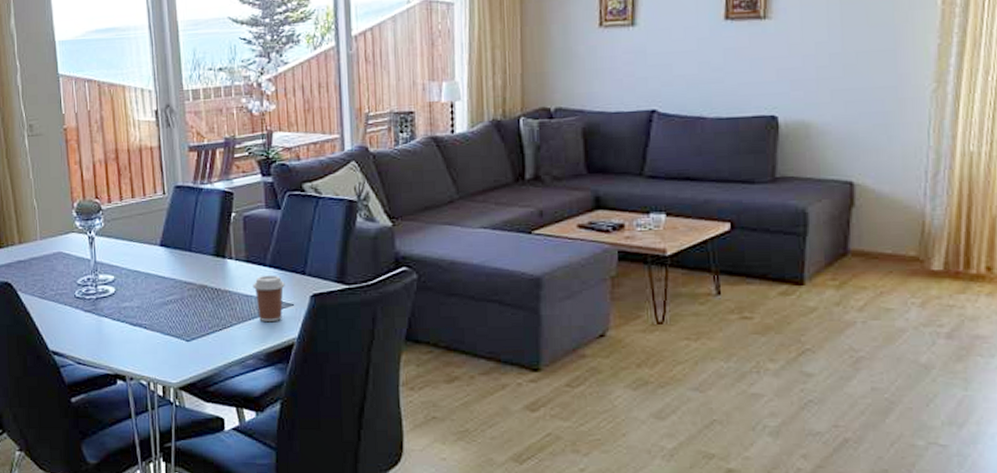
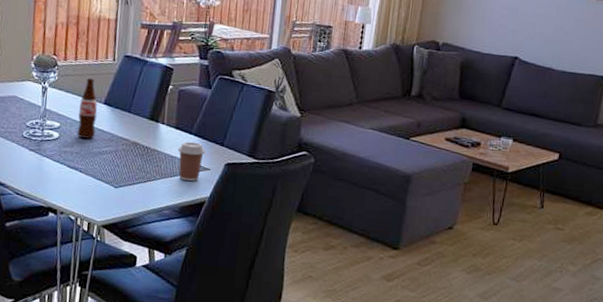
bottle: none [133,218,156,289] -> present [77,78,98,139]

